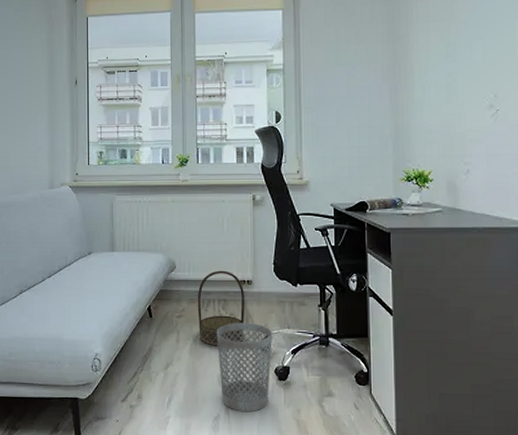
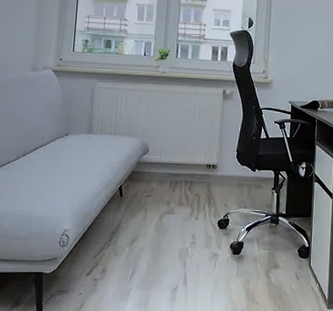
basket: present [197,270,245,346] -> none [165,155,210,224]
wastebasket: present [216,323,272,413] -> none [180,202,231,284]

